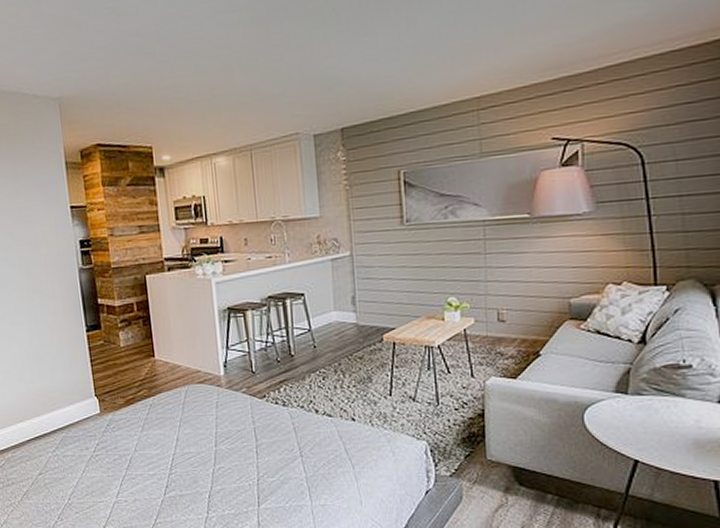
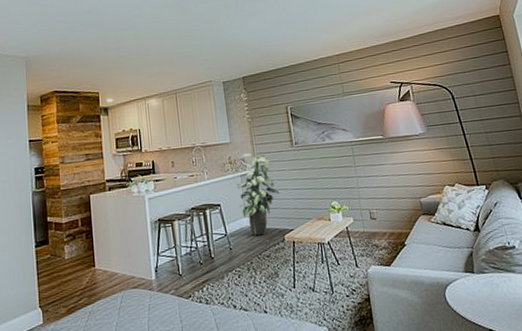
indoor plant: none [325,231,381,334] -> present [236,153,280,236]

